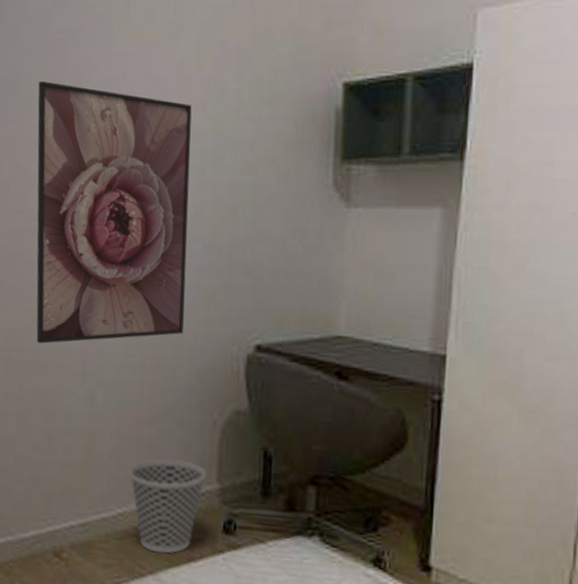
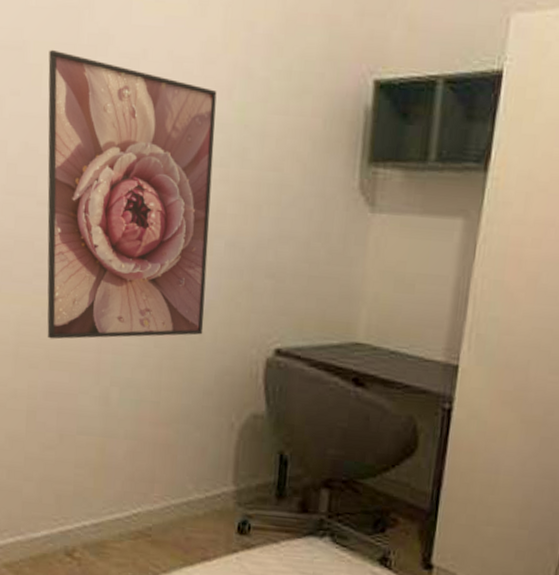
wastebasket: present [129,459,206,554] -> none [144,460,222,553]

